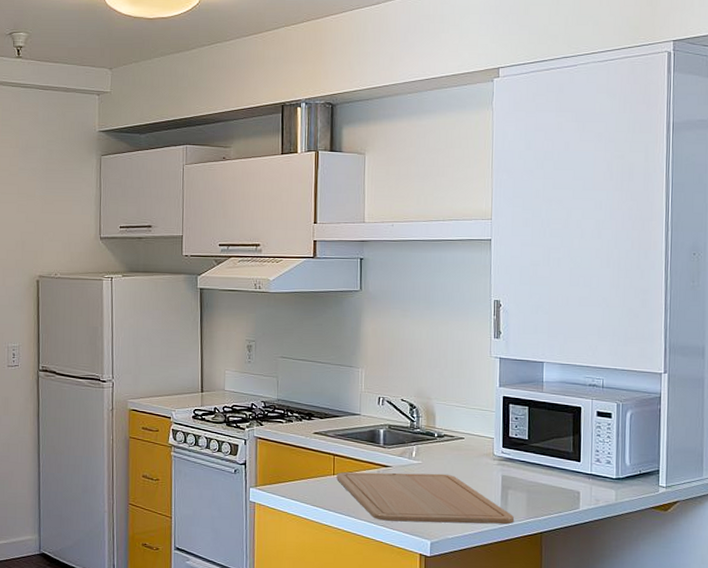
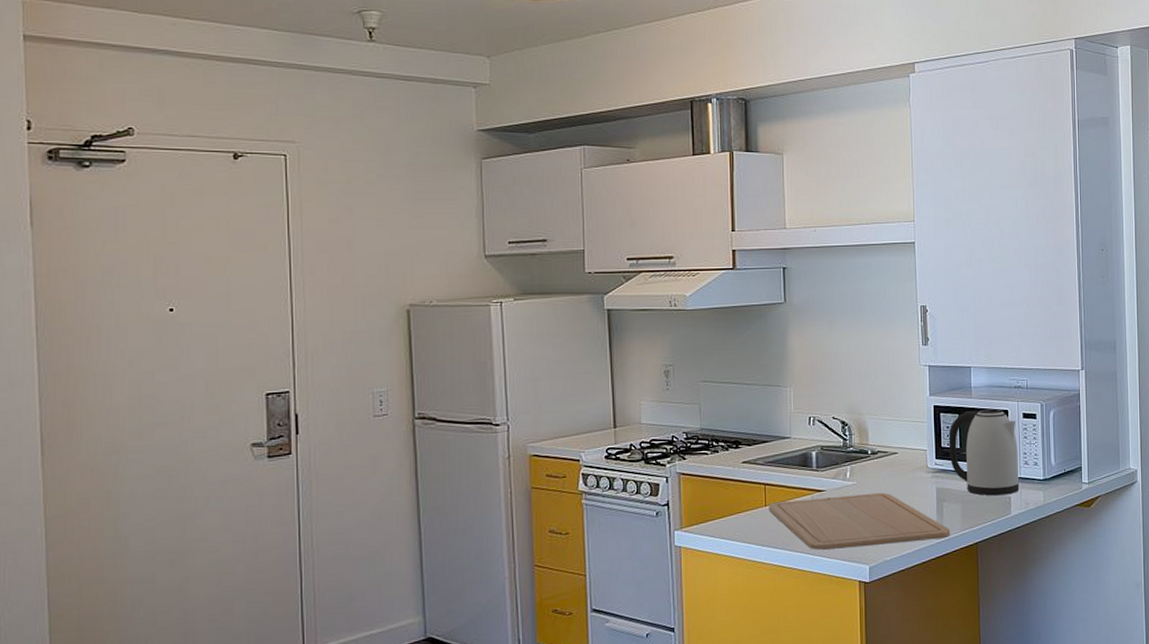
kettle: none [516,403,590,490] -> present [948,408,1020,496]

